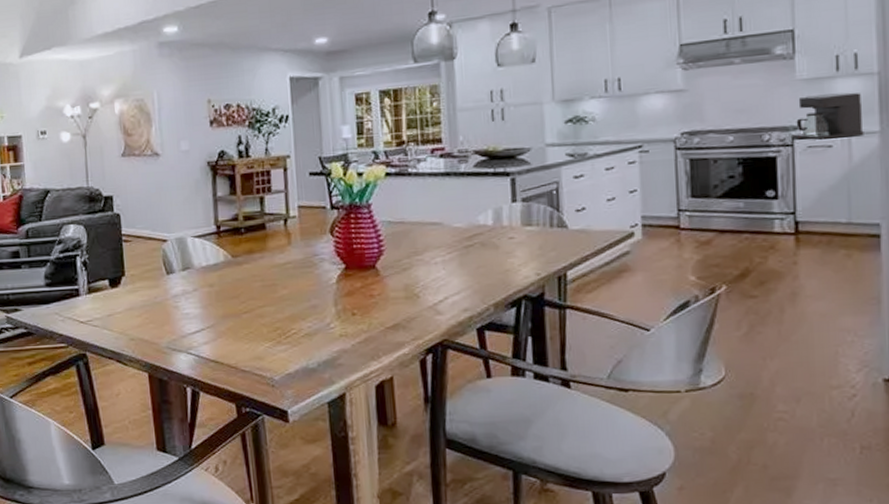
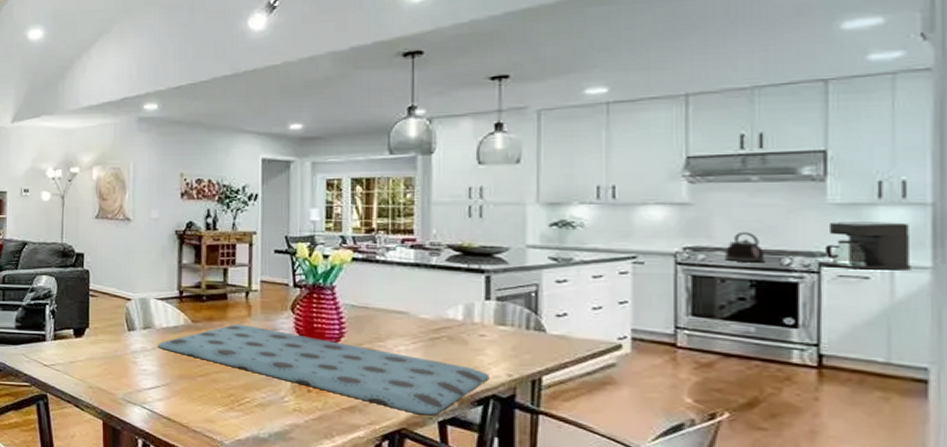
placemat: none [199,253,520,324] -> present [158,324,489,416]
kettle: none [716,112,749,143] -> present [725,231,765,263]

